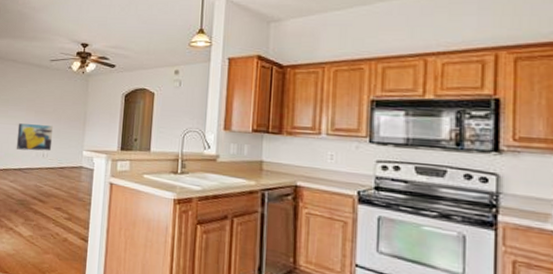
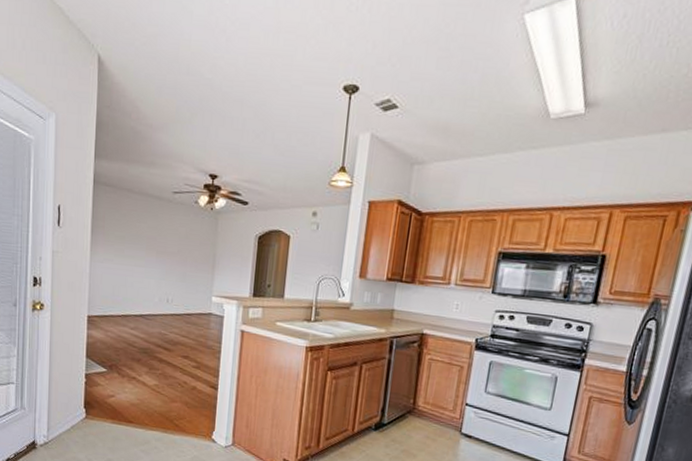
wall art: present [16,123,54,151] -> none [135,264,179,296]

